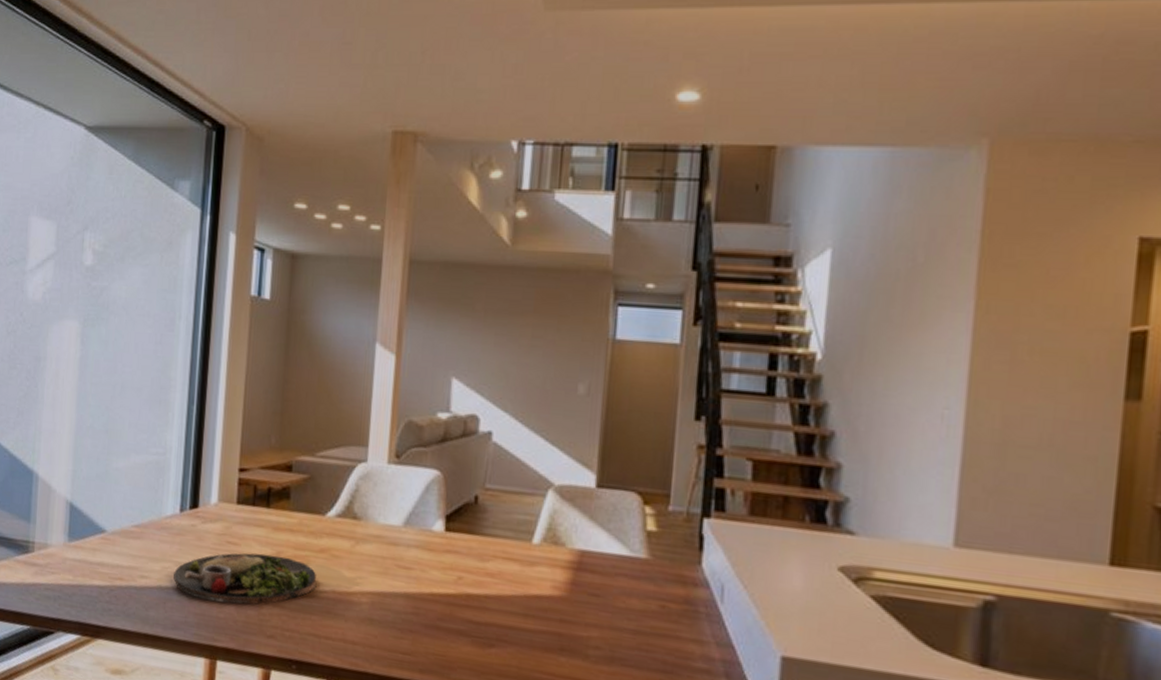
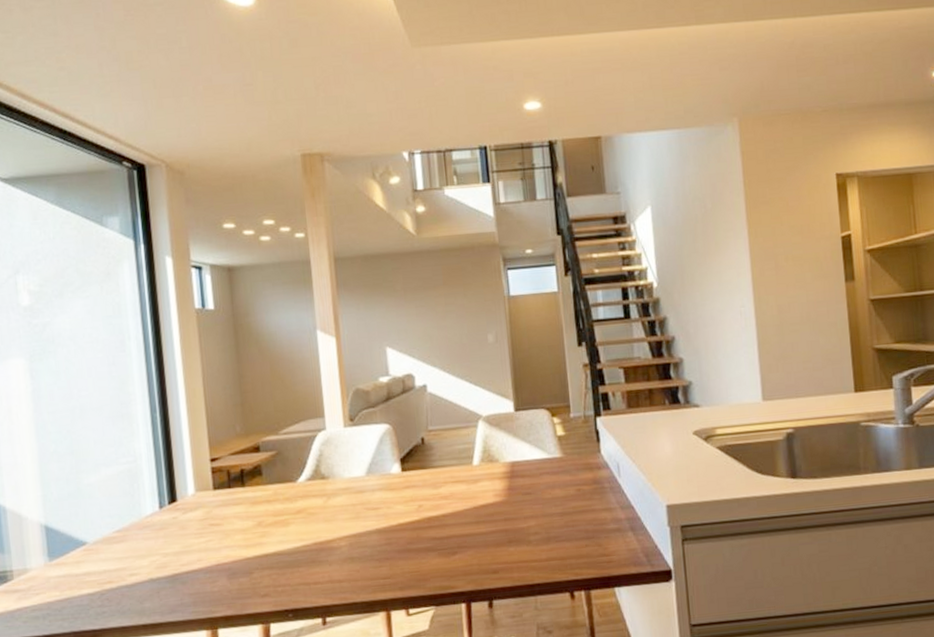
dinner plate: present [173,553,317,605] -> none [163,524,299,580]

